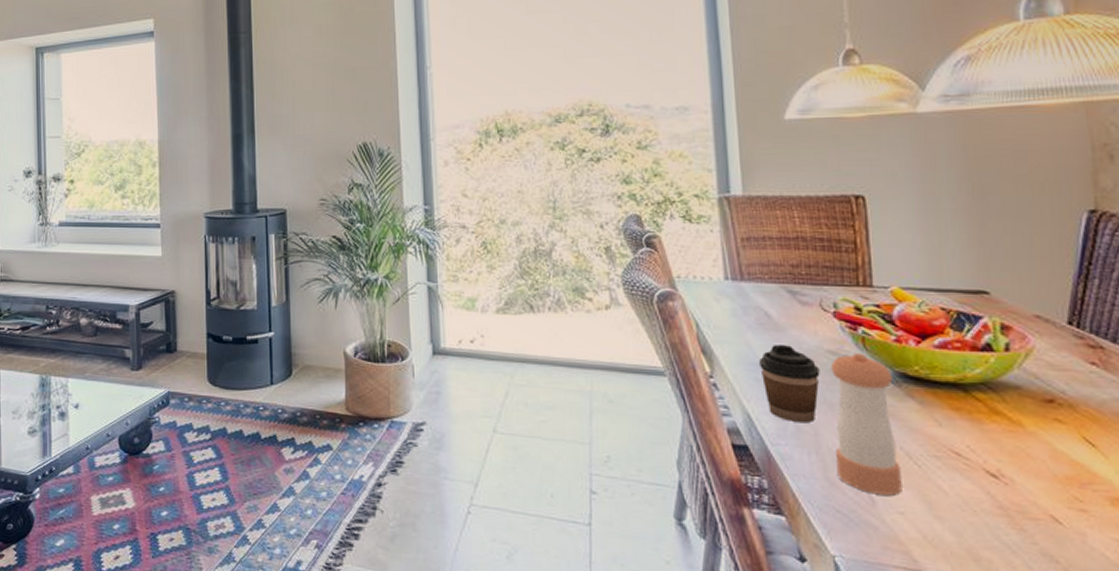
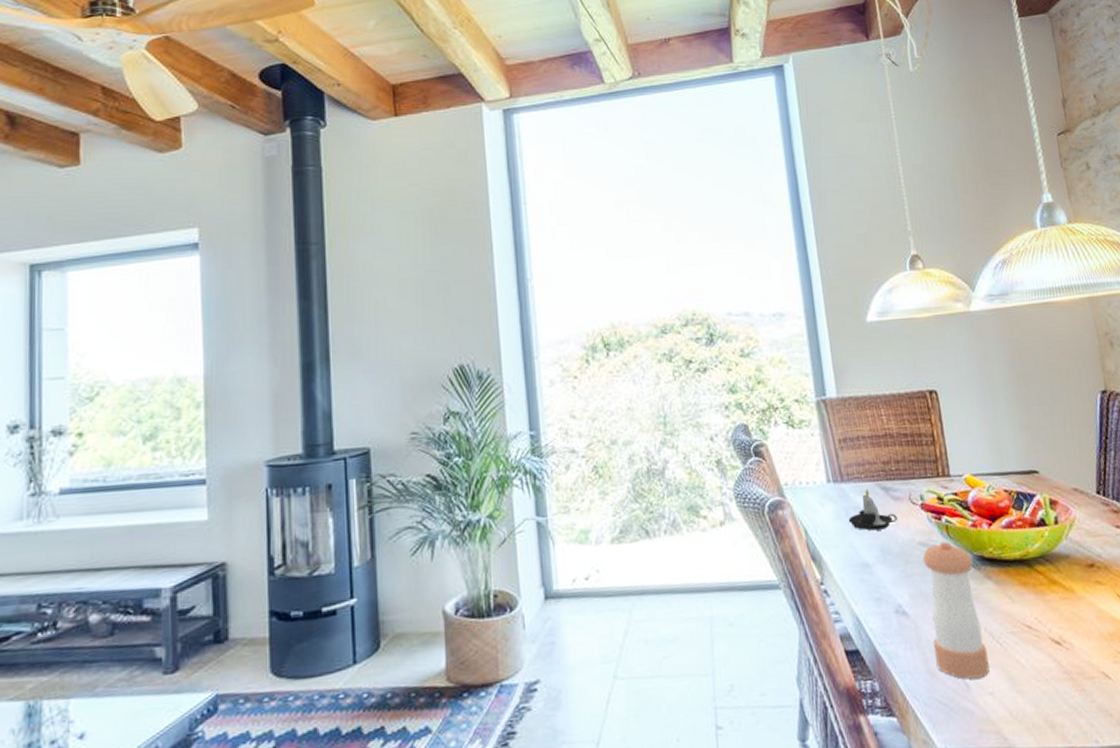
candle: none [746,290,804,333] -> present [848,489,897,531]
coffee cup: present [759,345,820,423] -> none [863,542,915,619]

